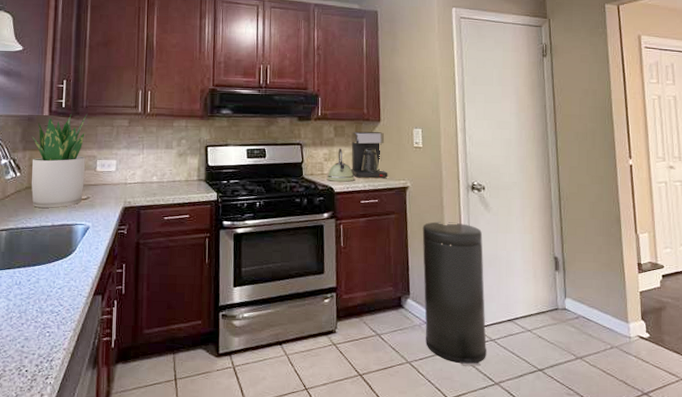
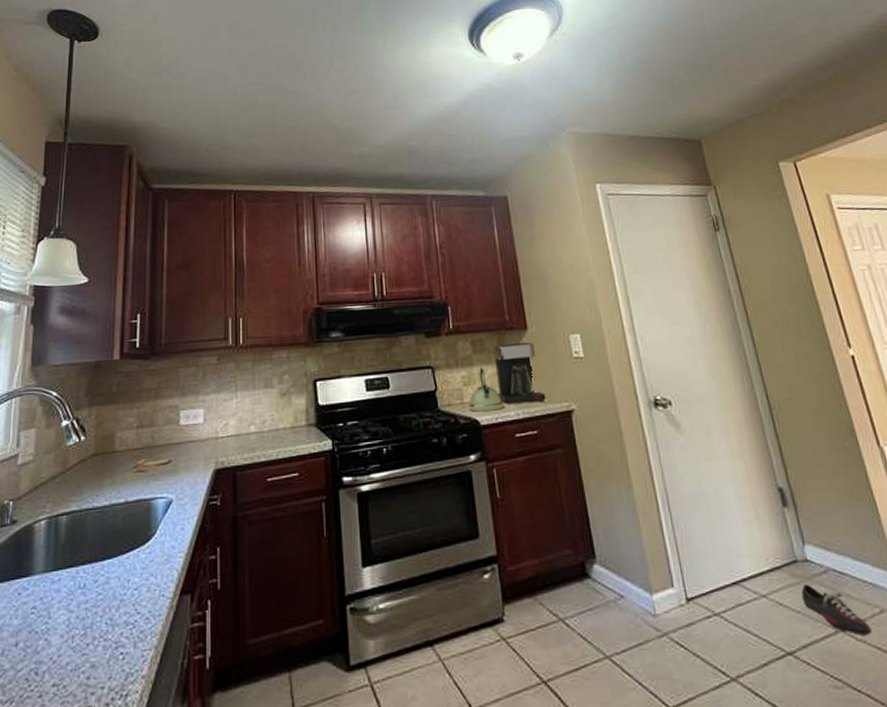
planter: present [30,114,87,208] -> none [98,354,166,480]
pedal bin: present [422,221,487,367] -> none [599,452,712,657]
shoe: none [556,325,602,362] -> present [801,584,872,635]

